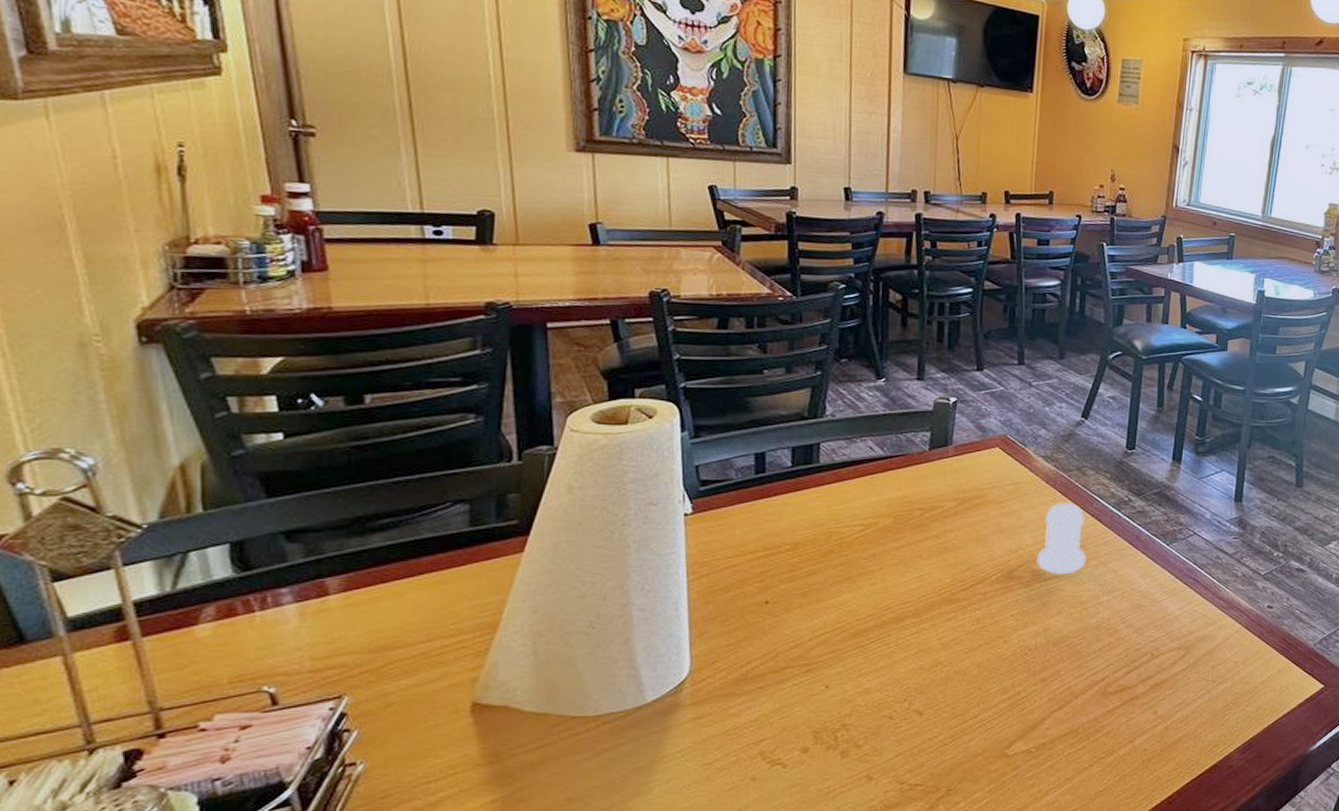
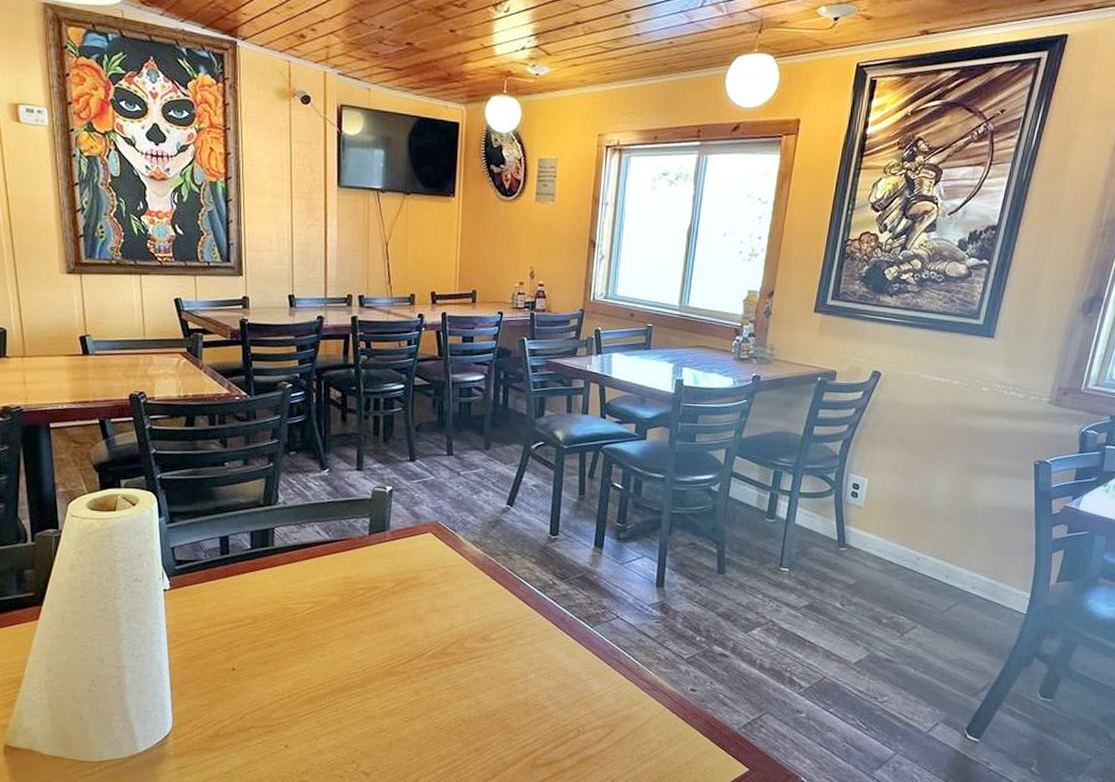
salt shaker: present [1037,503,1086,575] -> none [468,585,514,653]

